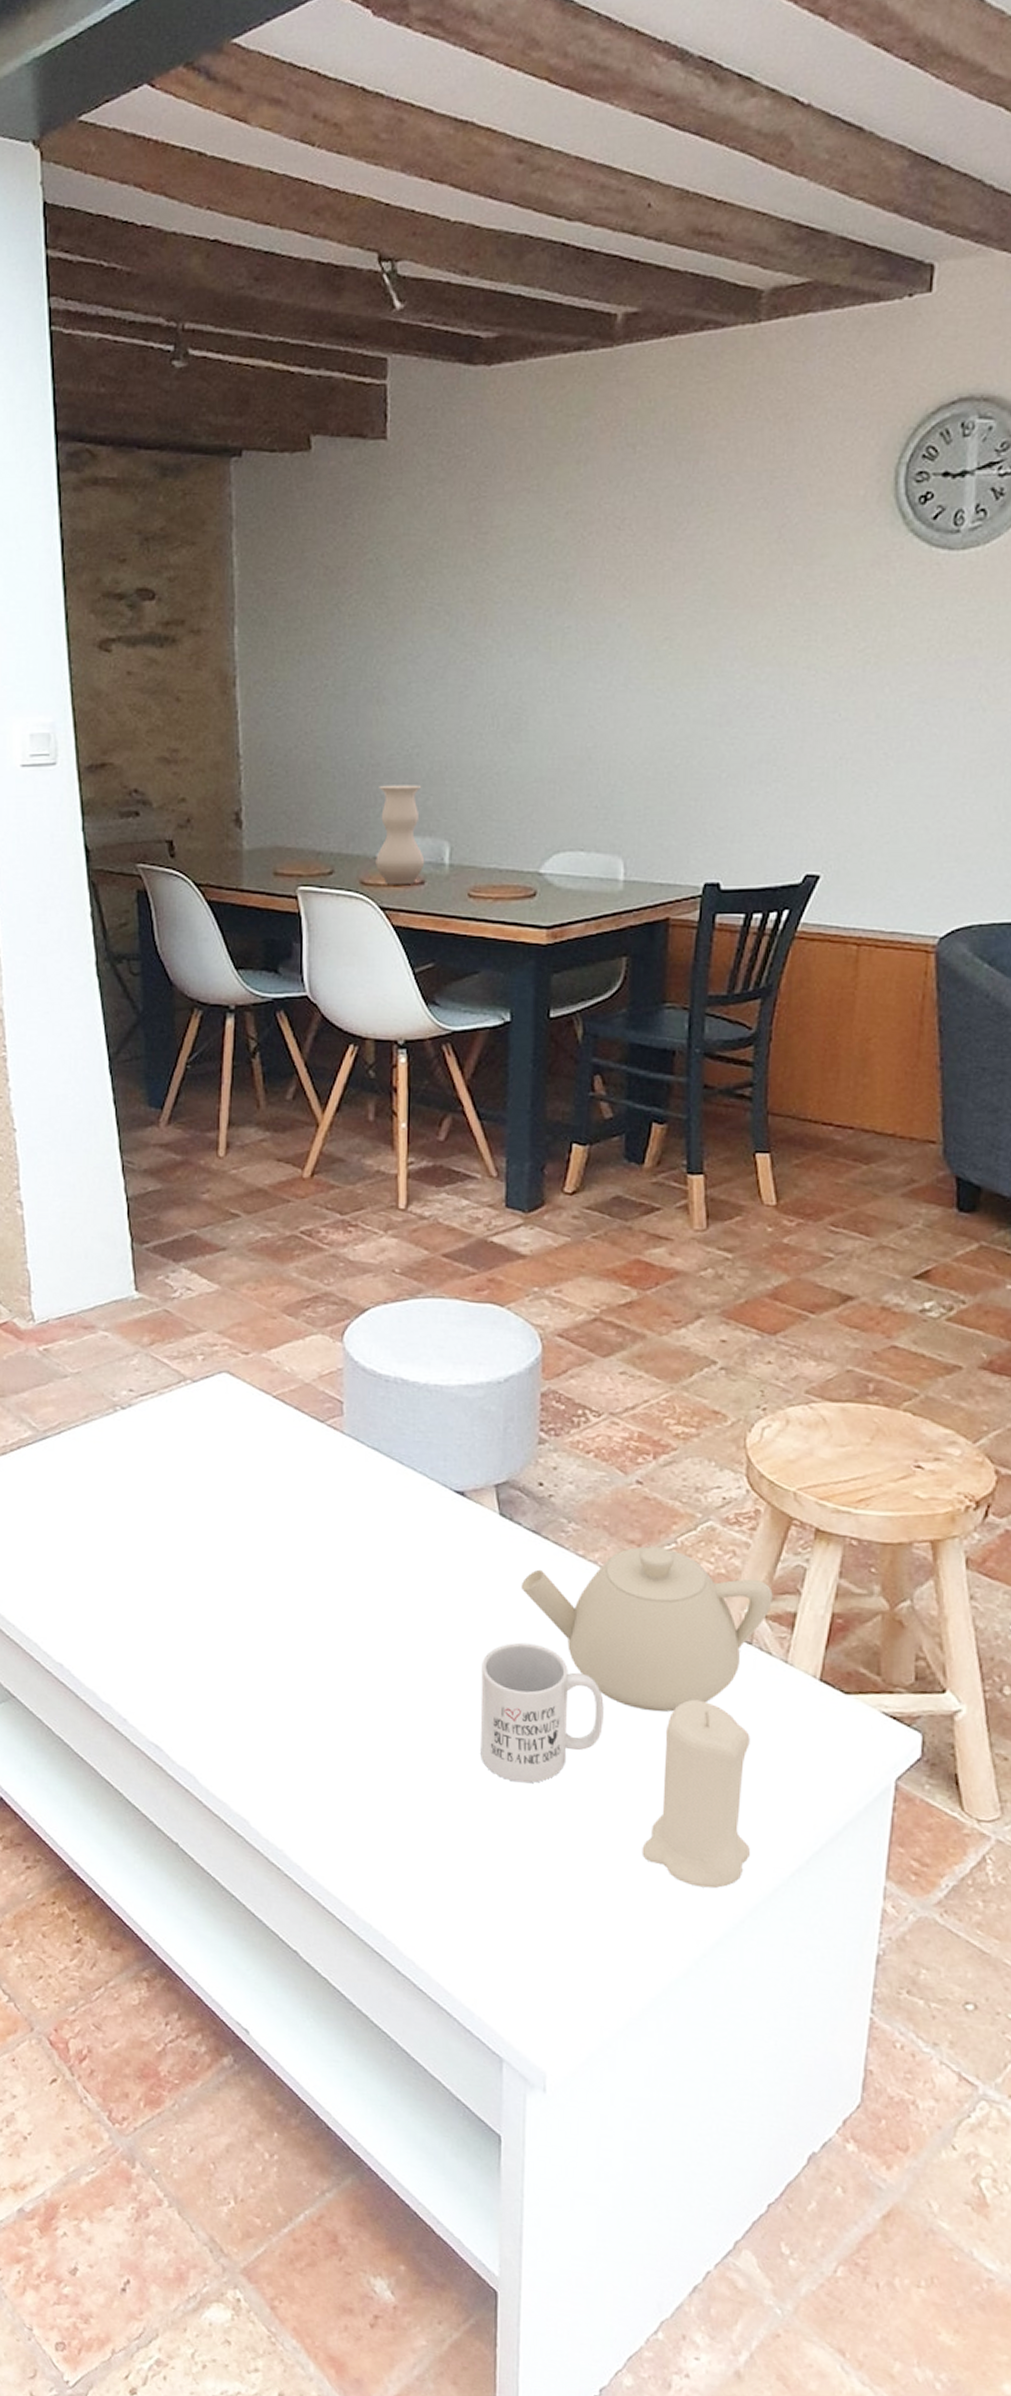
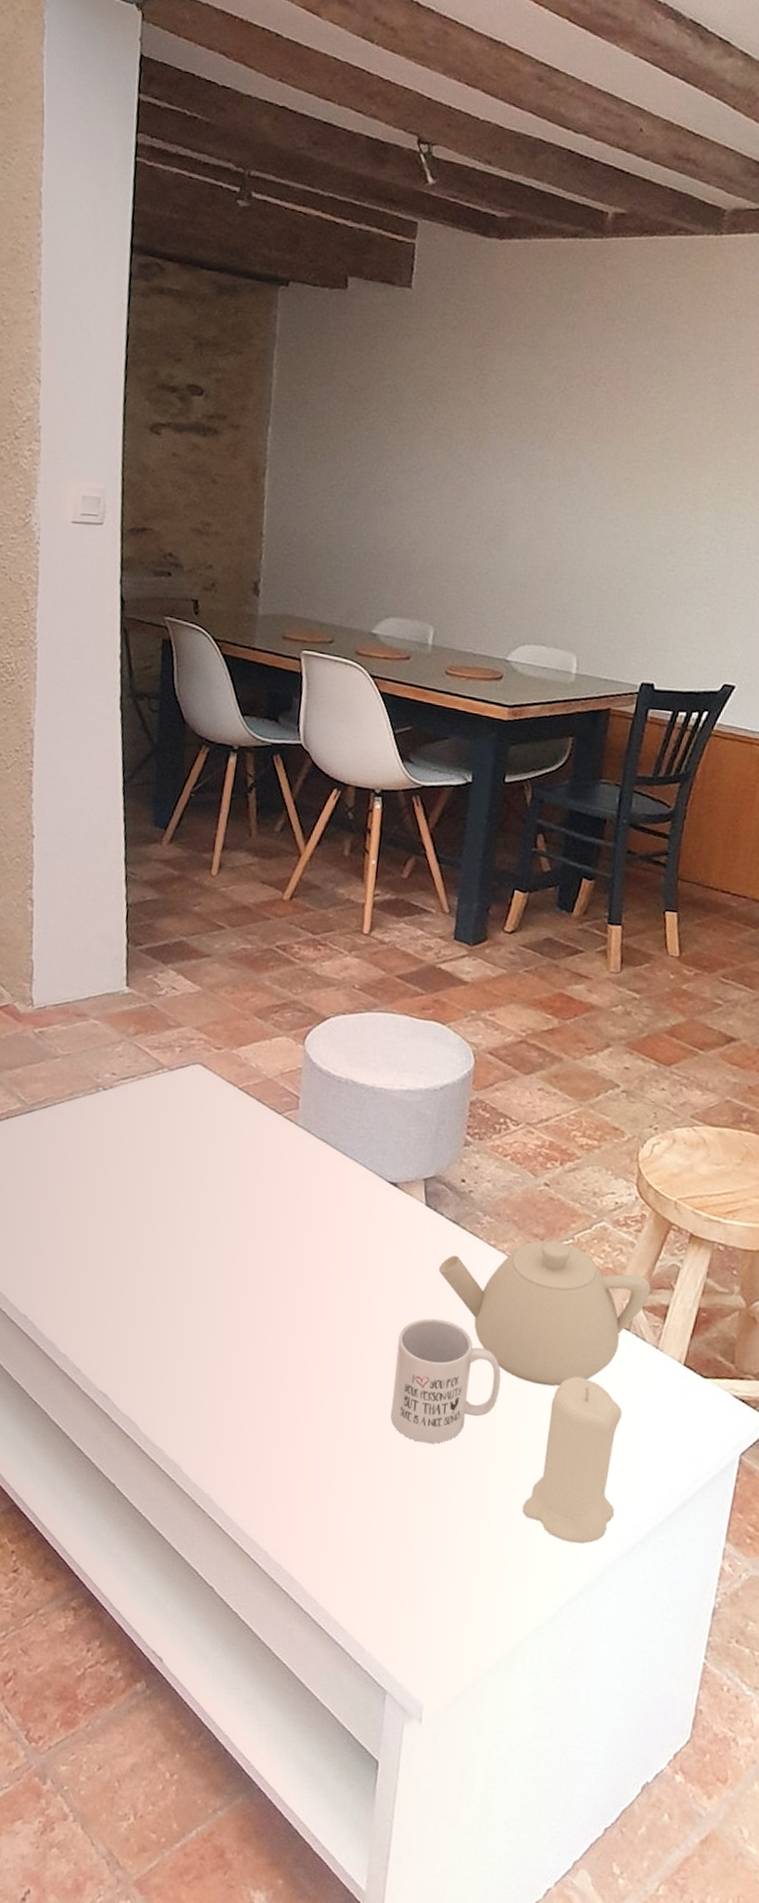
vase: present [375,785,425,885] -> none [370,572,415,659]

